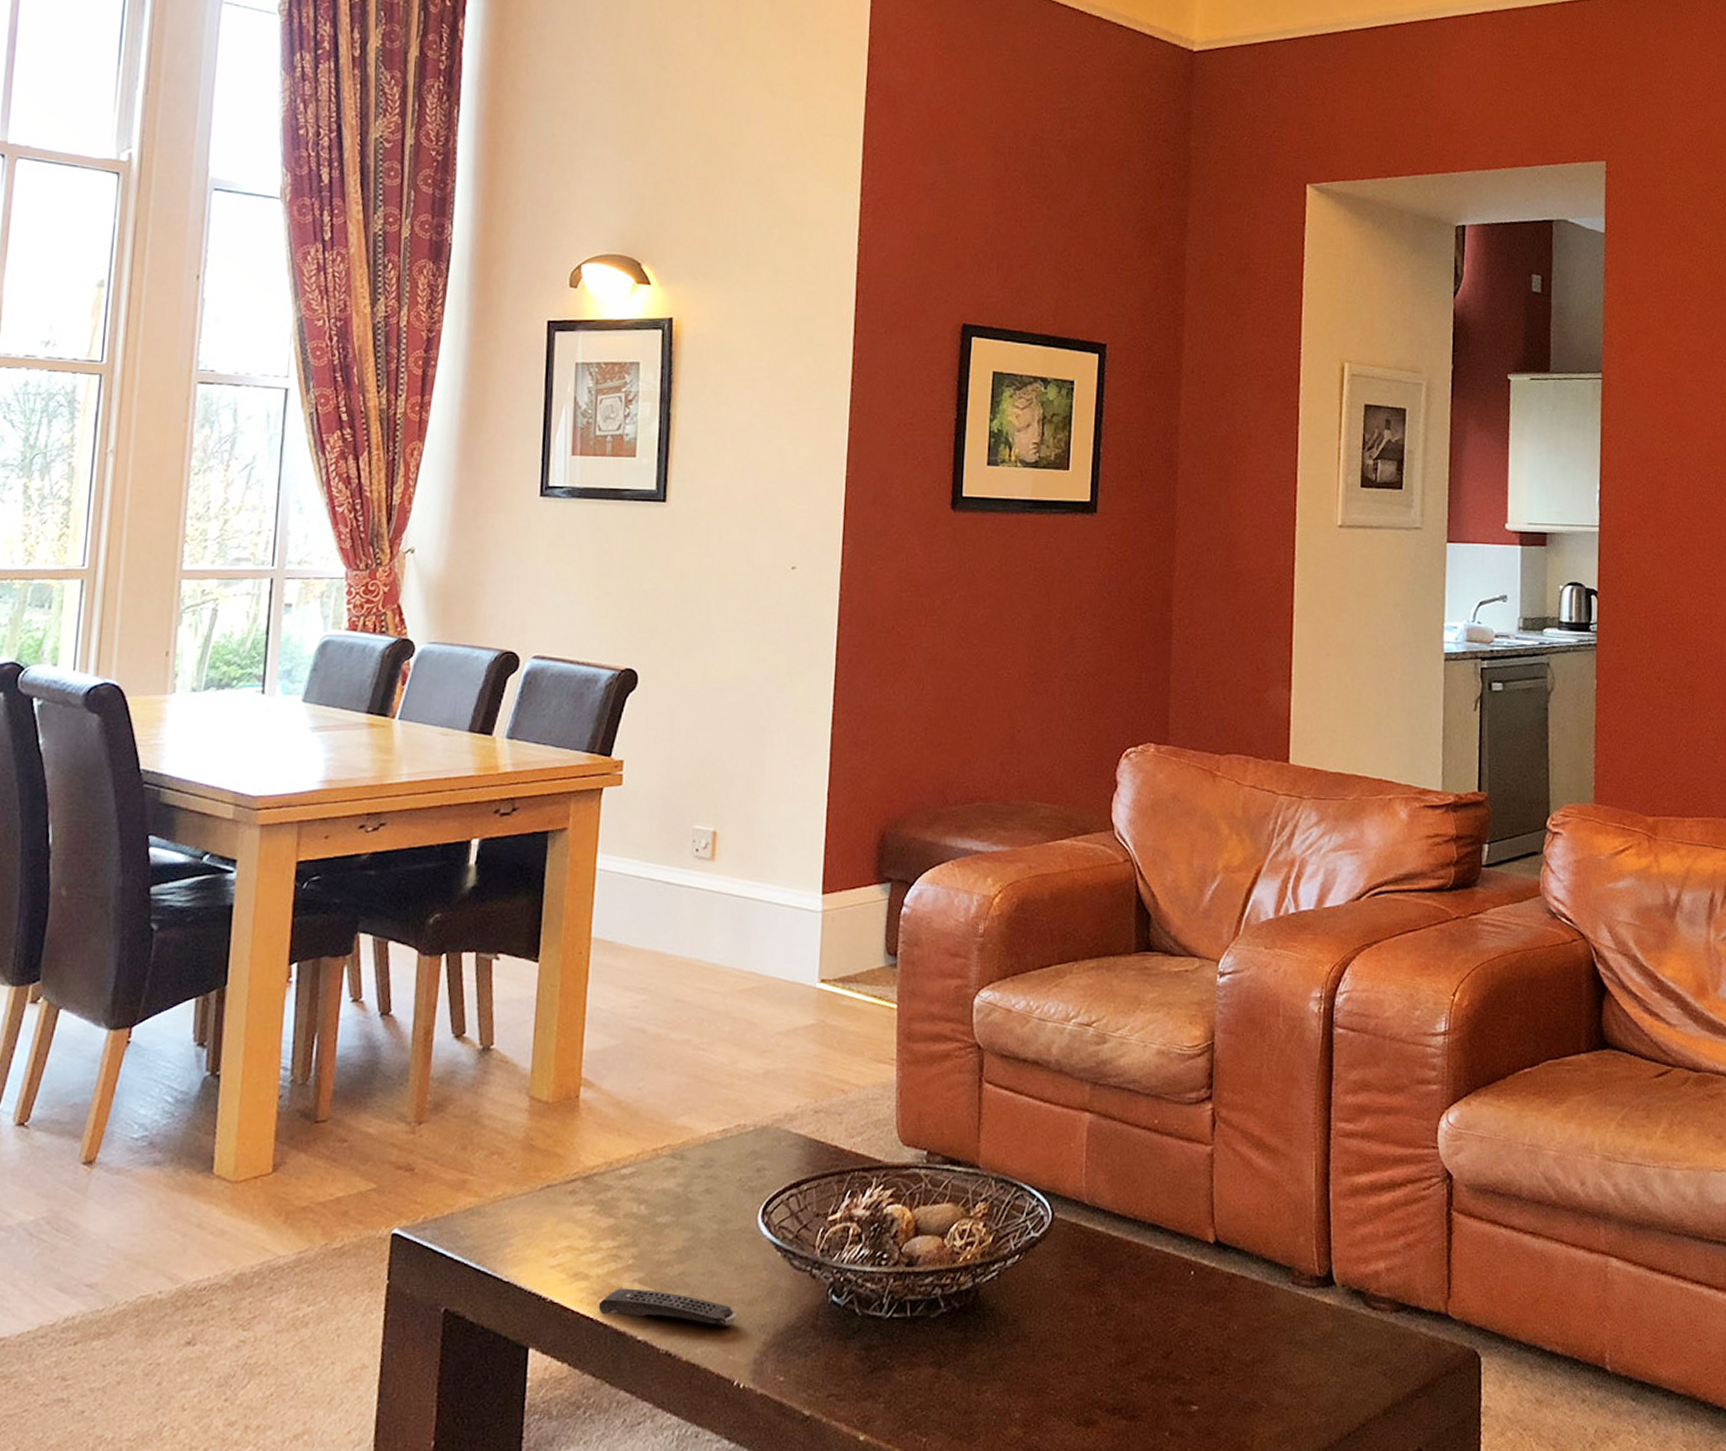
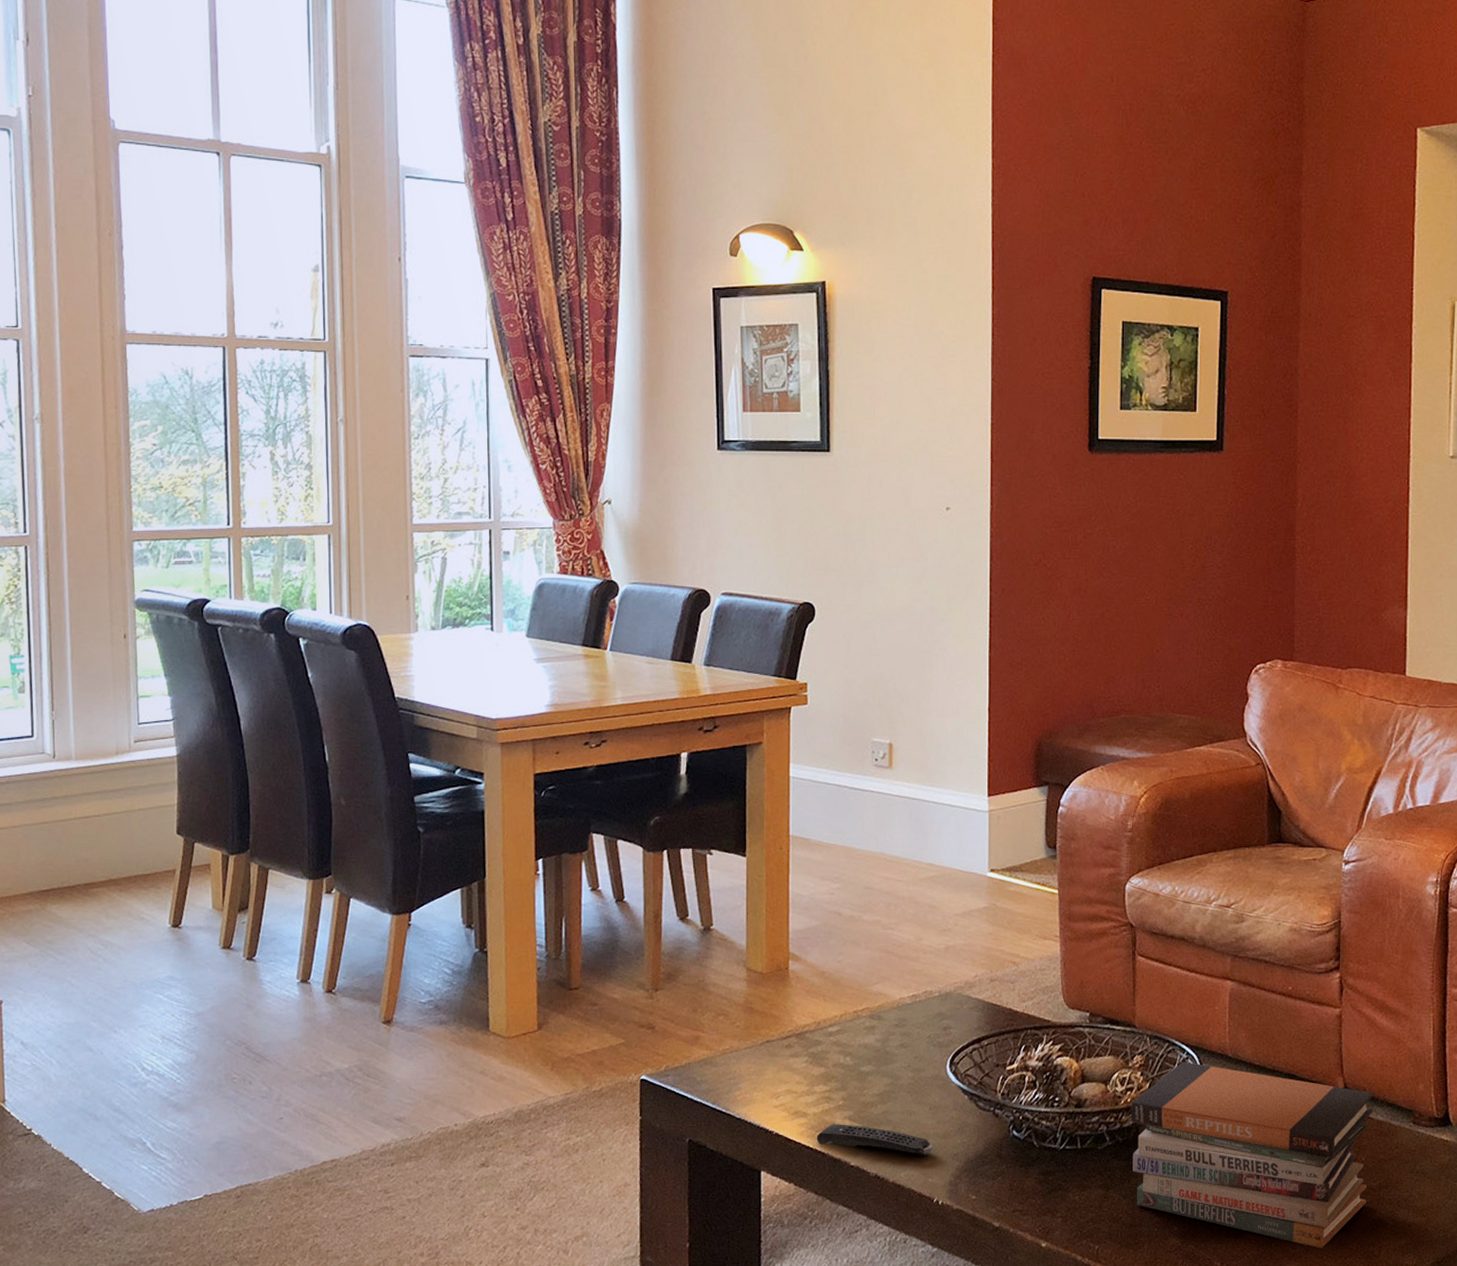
book stack: none [970,1209,1247,1439] -> present [1131,1061,1373,1249]

